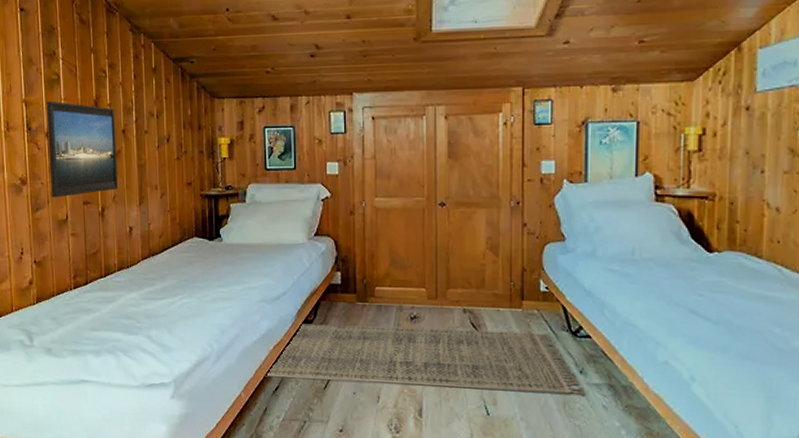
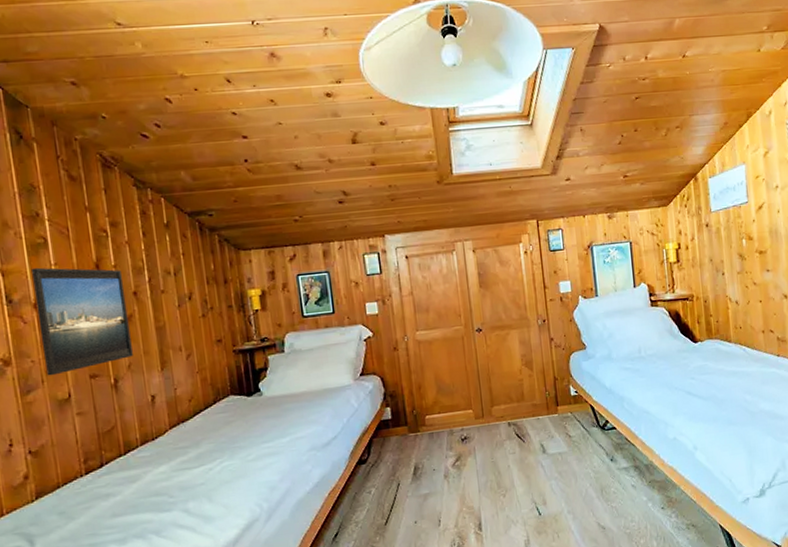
rug: present [265,323,586,396] -> none [322,432,618,526]

